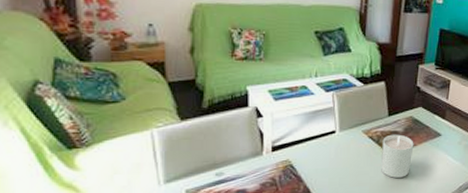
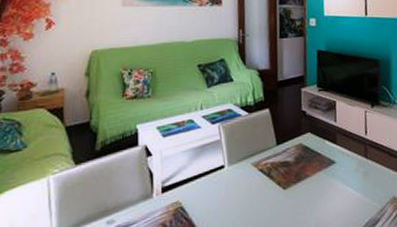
candle: present [381,134,414,178] -> none [273,164,308,217]

